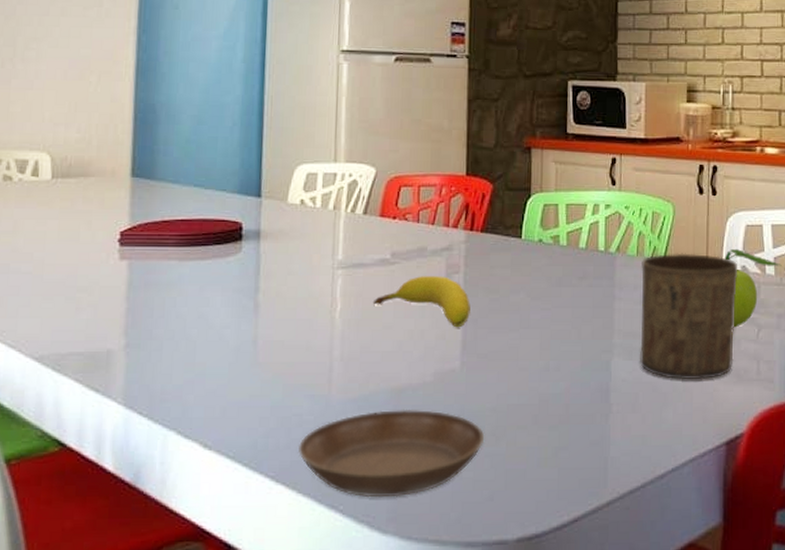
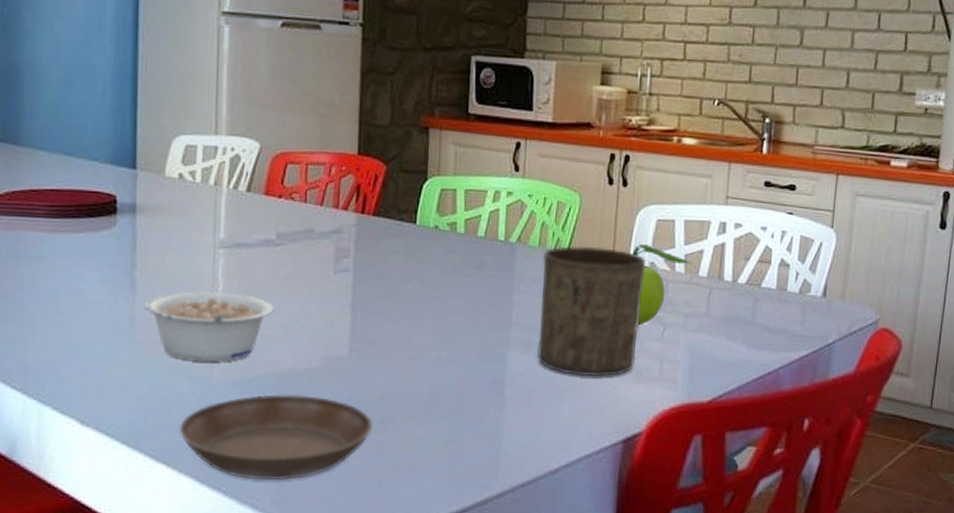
legume: none [266,310,389,379] -> present [144,291,274,362]
fruit: present [372,276,470,328] -> none [256,259,360,314]

